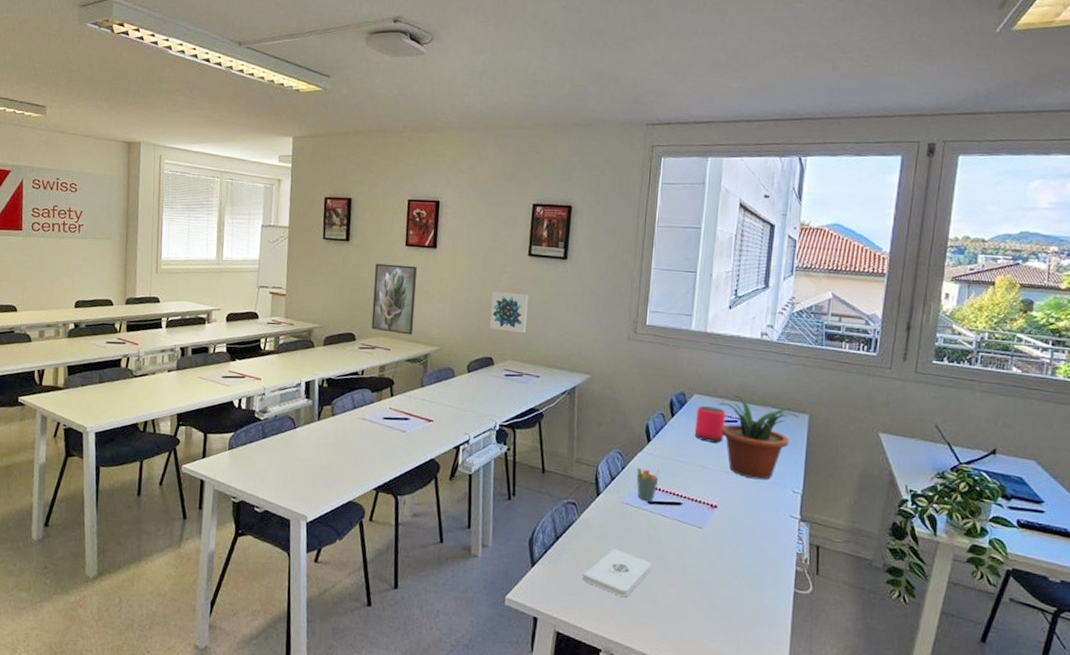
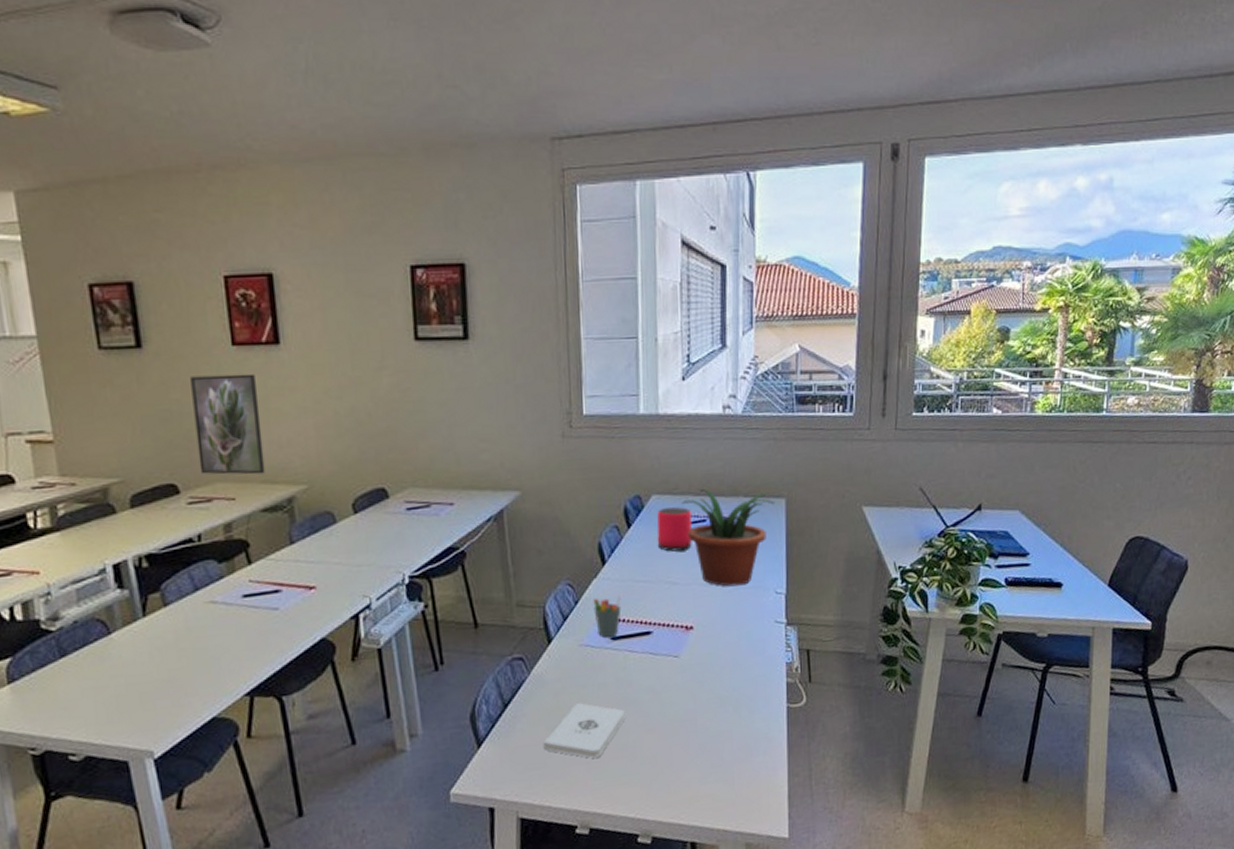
wall art: present [489,291,529,333] -> none [370,394,427,450]

